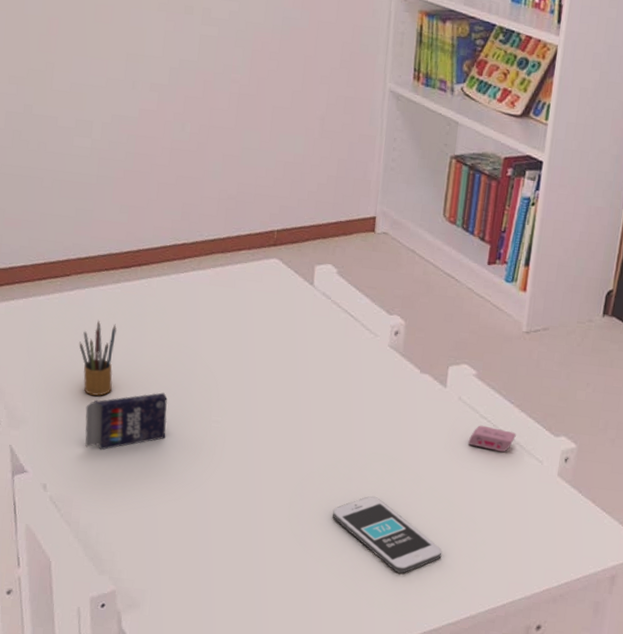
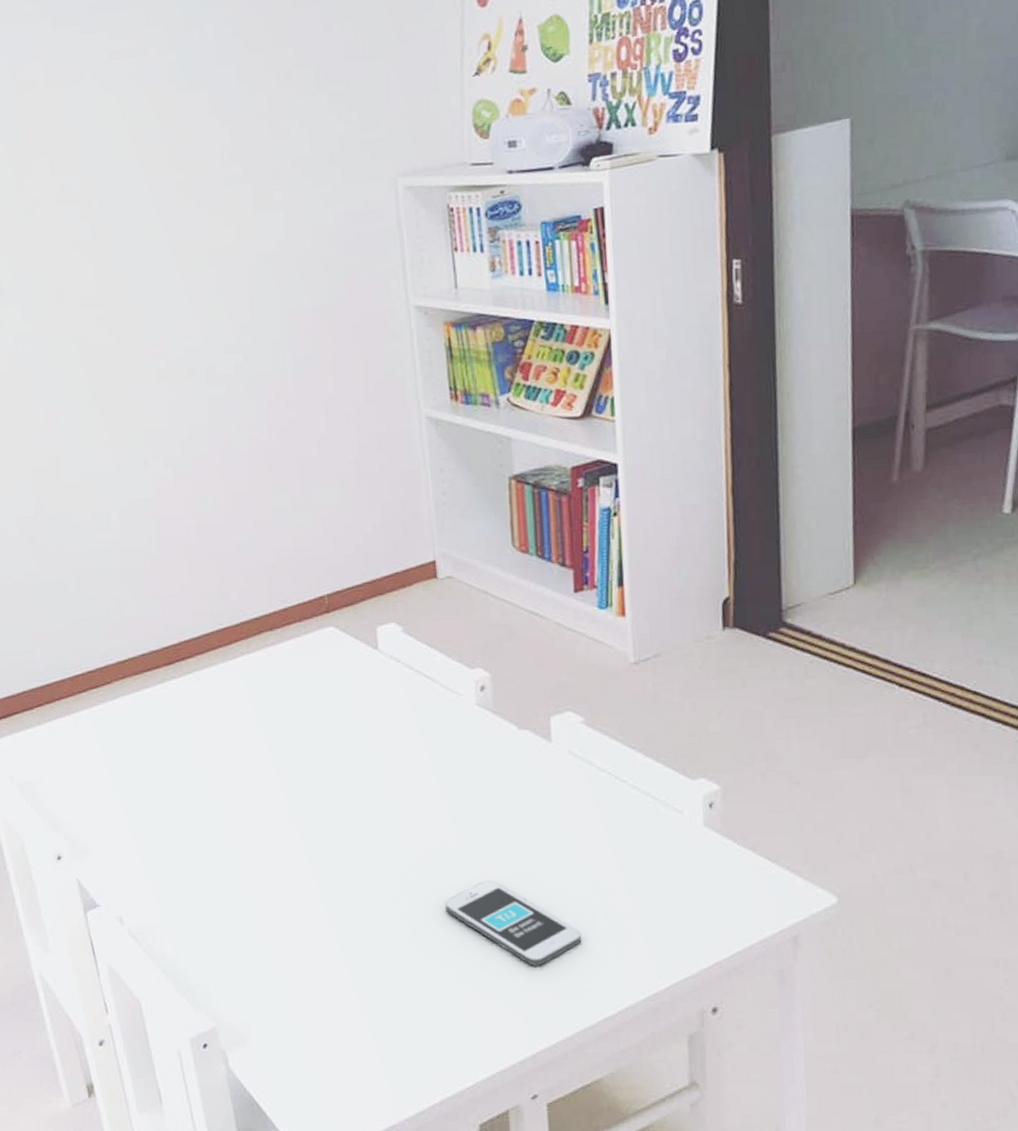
pencil box: present [79,319,117,396] -> none [132,726,177,812]
crayon box: present [85,392,168,451] -> none [151,796,243,871]
eraser: present [468,425,516,453] -> none [588,779,645,808]

